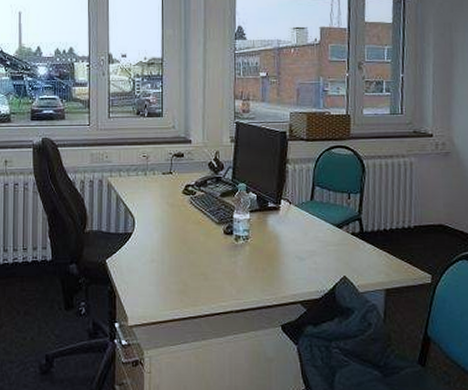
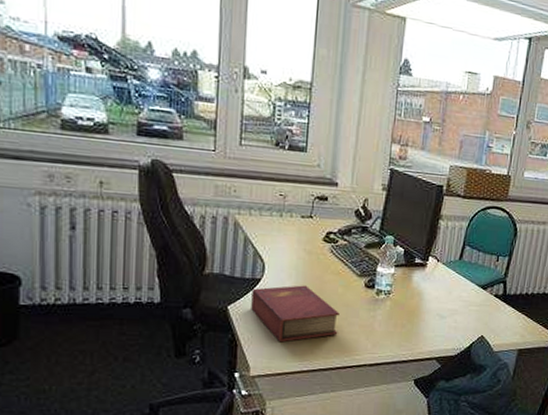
book: none [125,236,203,292] -> present [251,285,340,342]

